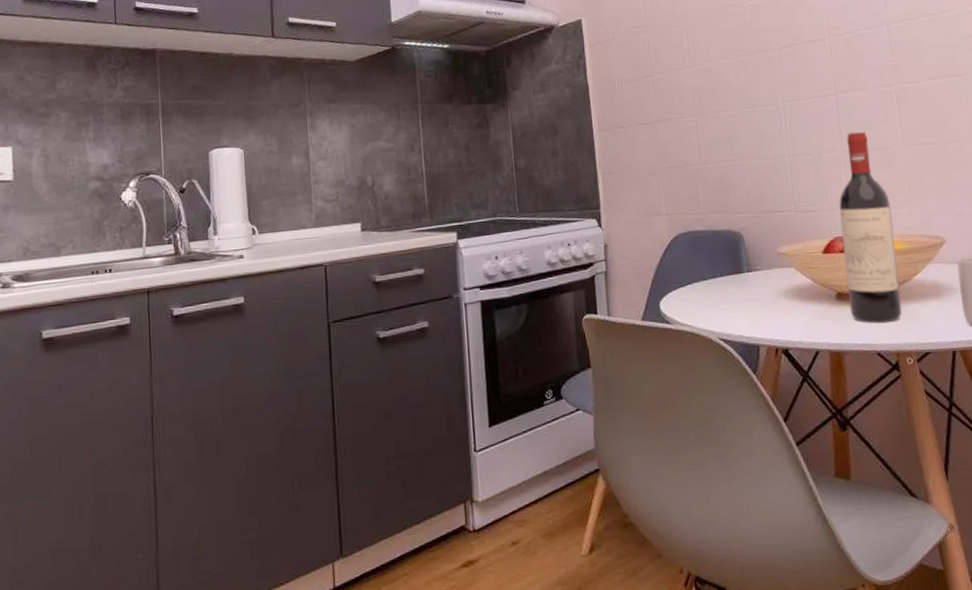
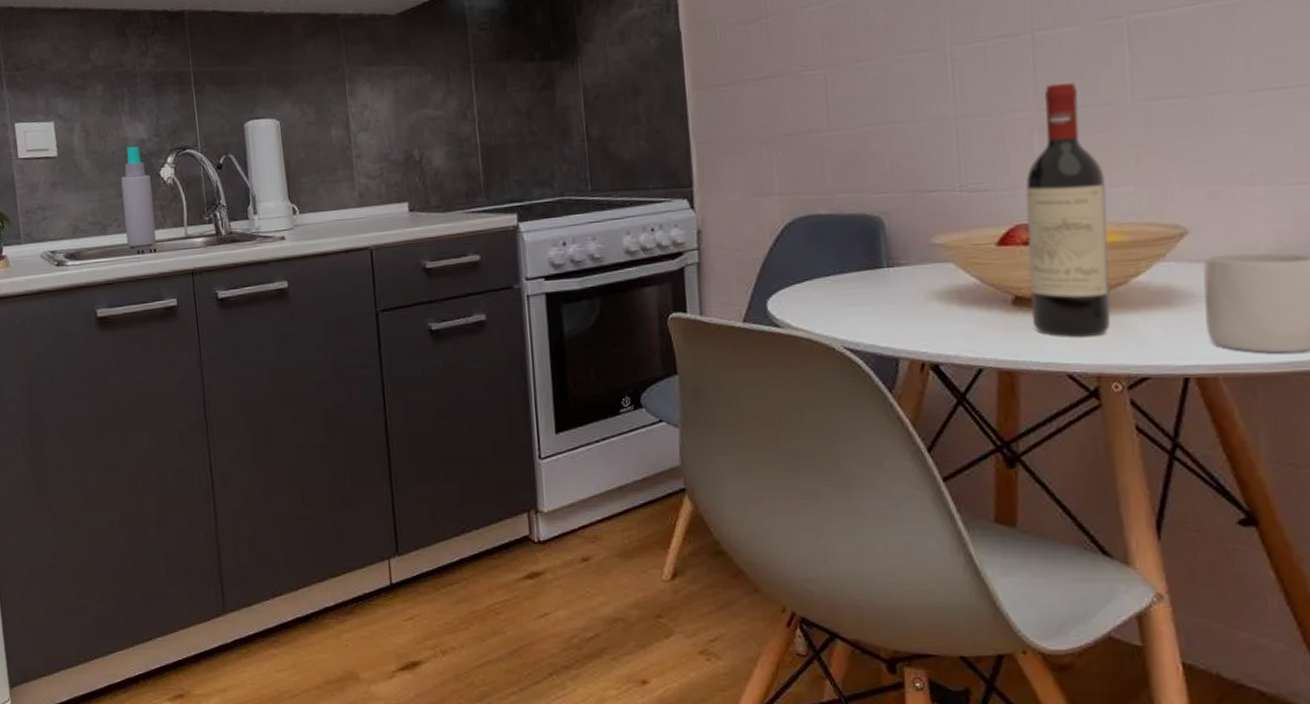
spray bottle: none [79,171,113,269] -> present [121,146,157,248]

